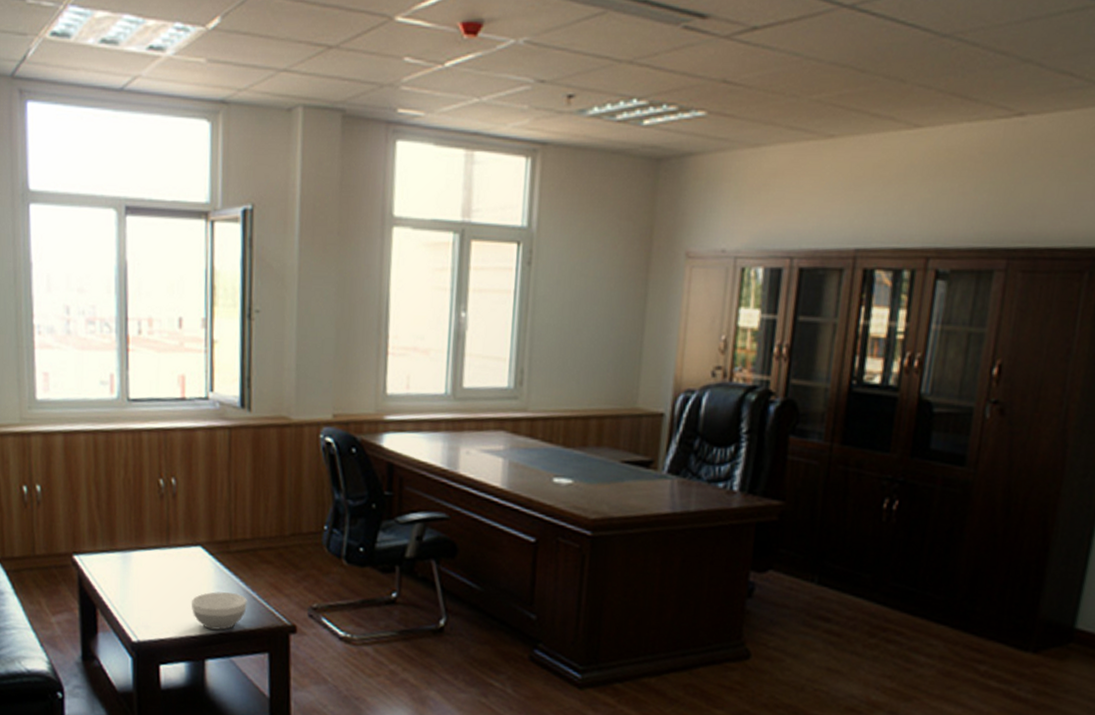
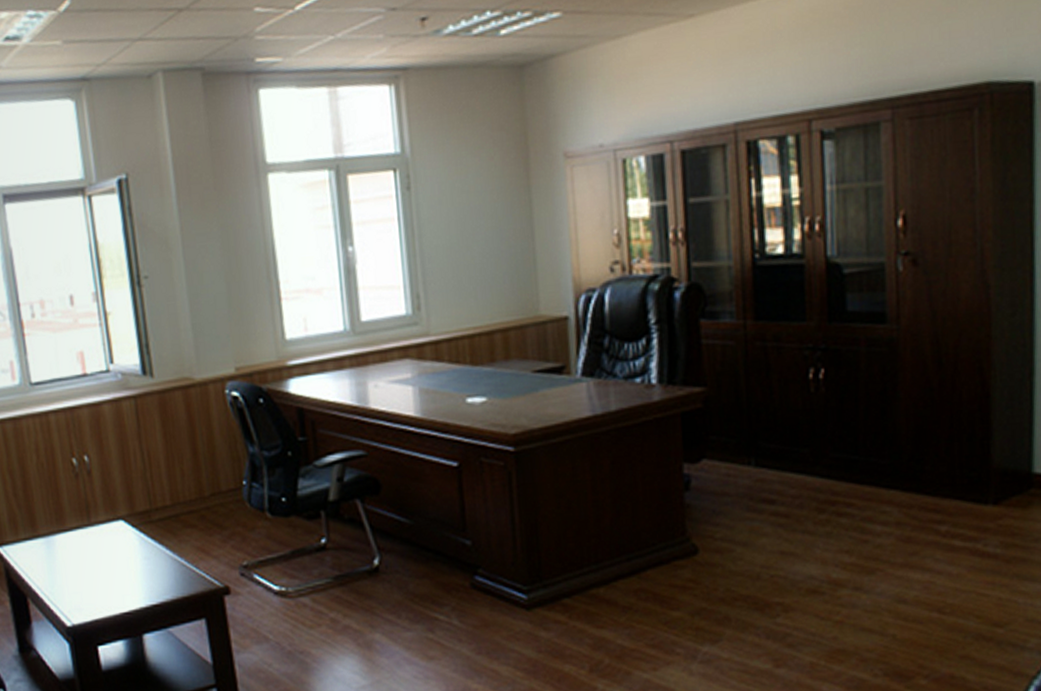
bowl: present [191,592,247,630] -> none [120,562,177,603]

